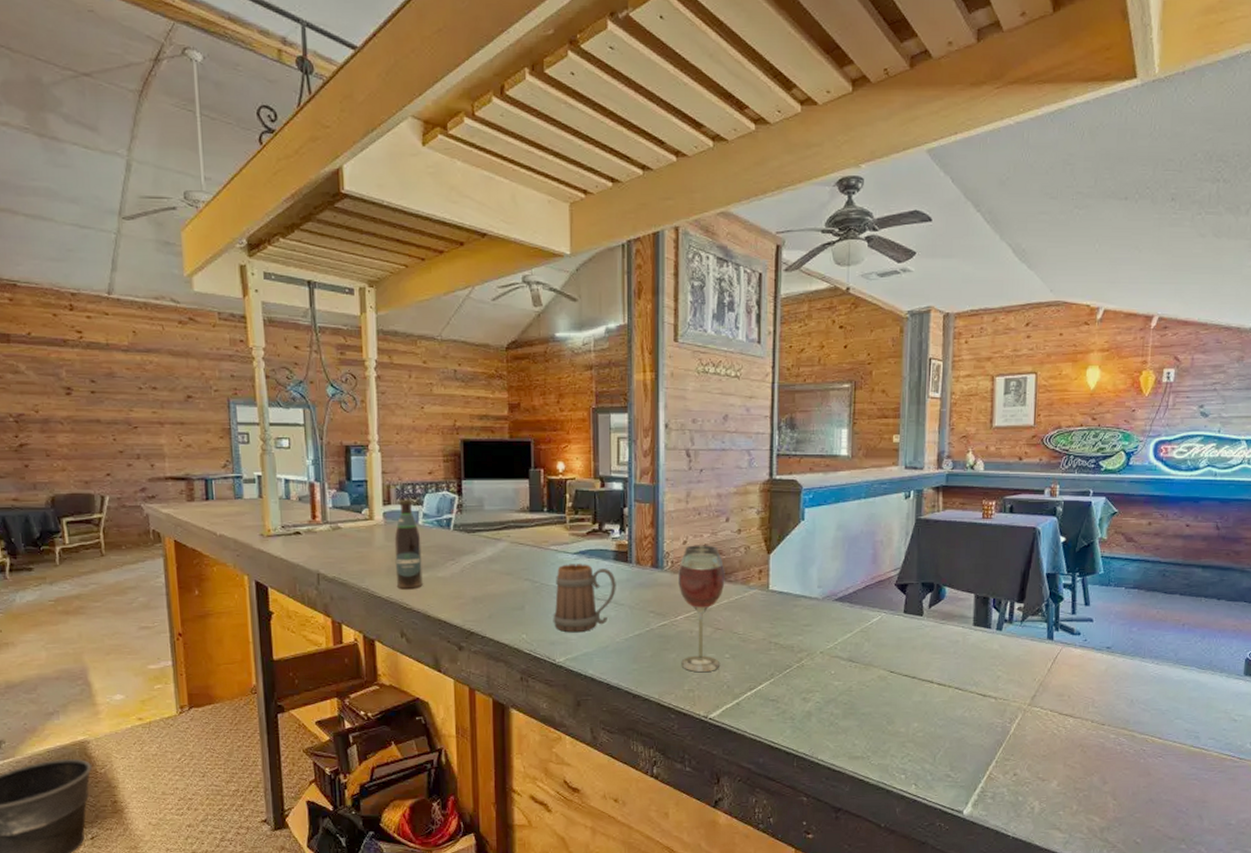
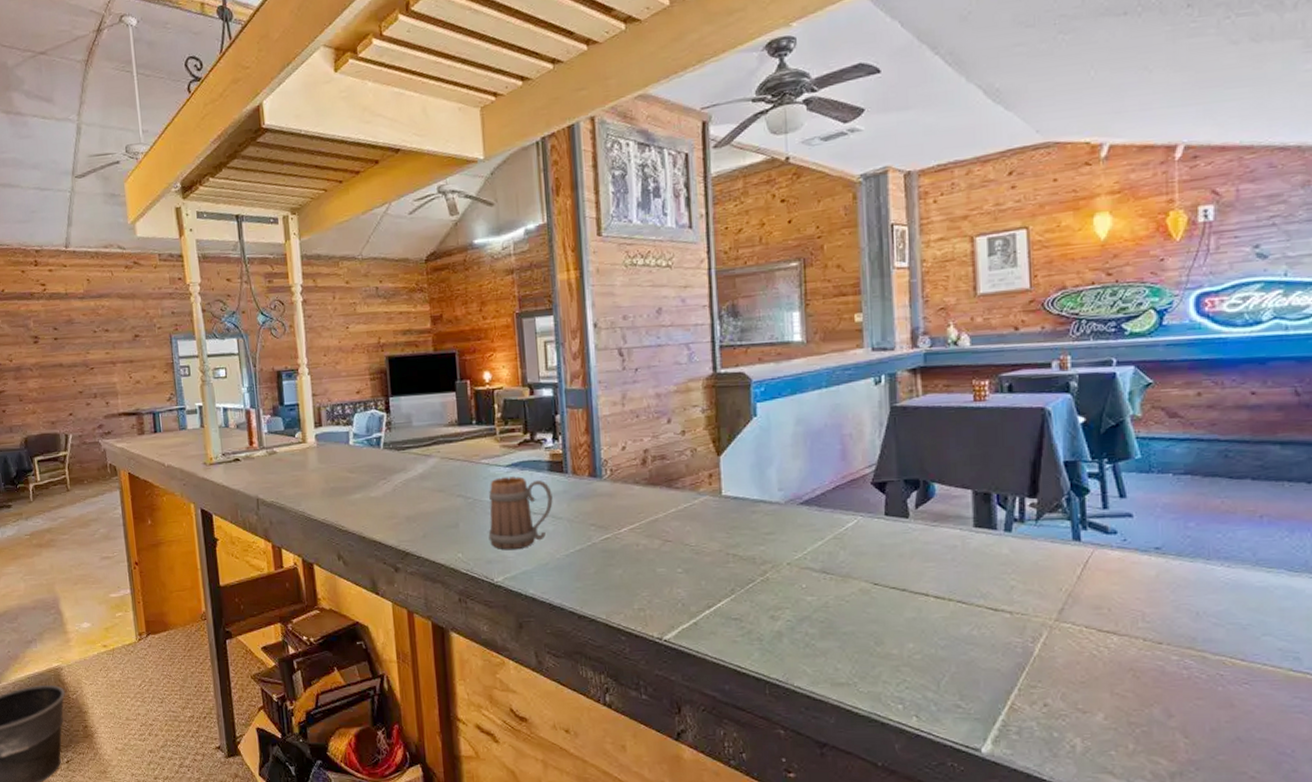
bottle: present [394,499,423,591] -> none [327,420,357,513]
wineglass: present [679,545,725,673] -> none [619,449,671,590]

